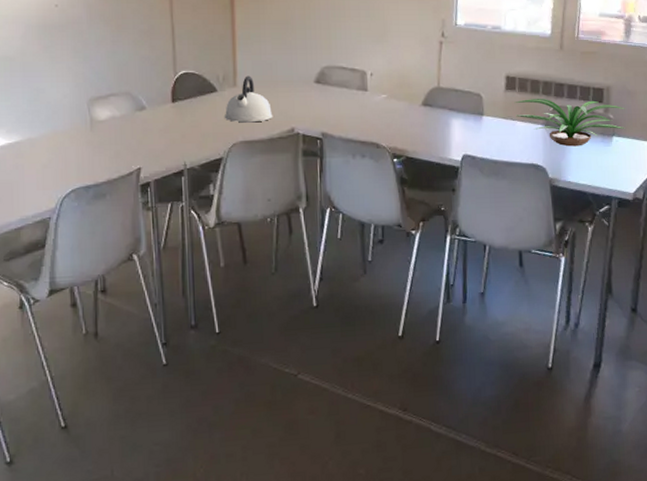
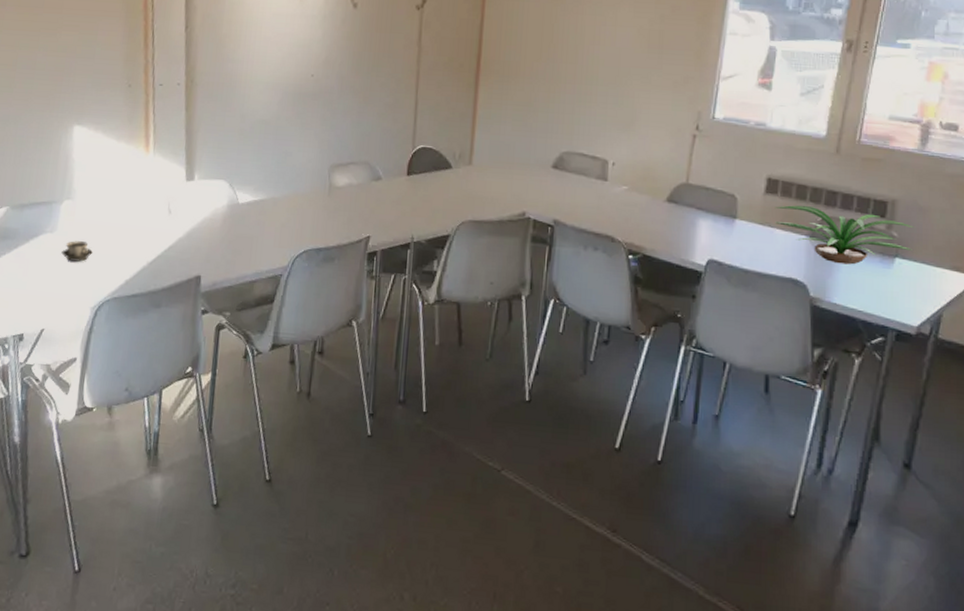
kettle: present [224,76,273,123] -> none [455,155,505,203]

